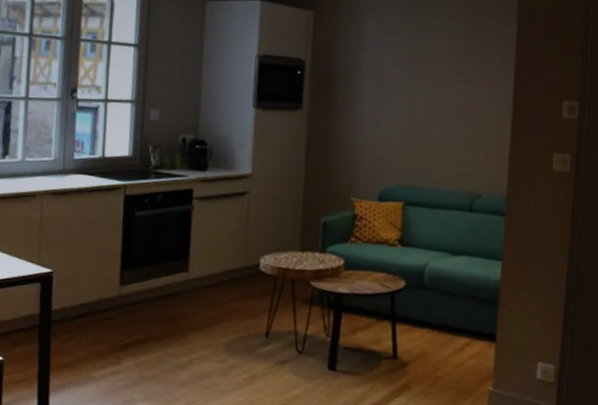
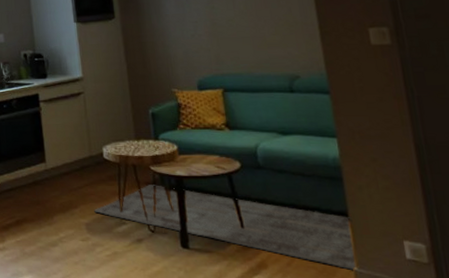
rug: none [236,301,497,391] -> present [93,185,357,271]

